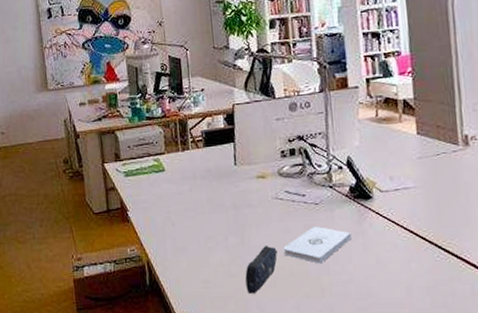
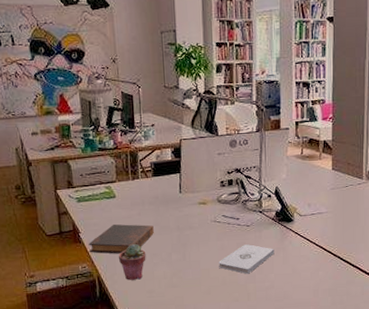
book: none [137,201,208,236] -> present [88,224,154,254]
potted succulent: none [169,224,200,268] -> present [119,244,146,281]
pencil case: present [245,245,278,294] -> none [185,260,213,300]

